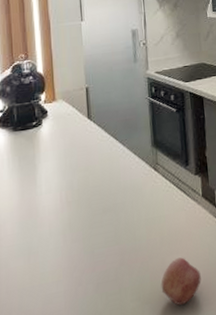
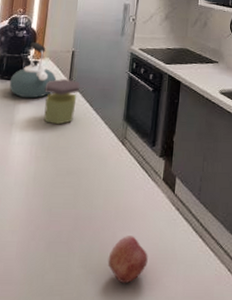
kettle: none [24,86,75,146] -> present [9,42,57,99]
jar: none [63,117,100,166] -> present [43,79,80,125]

